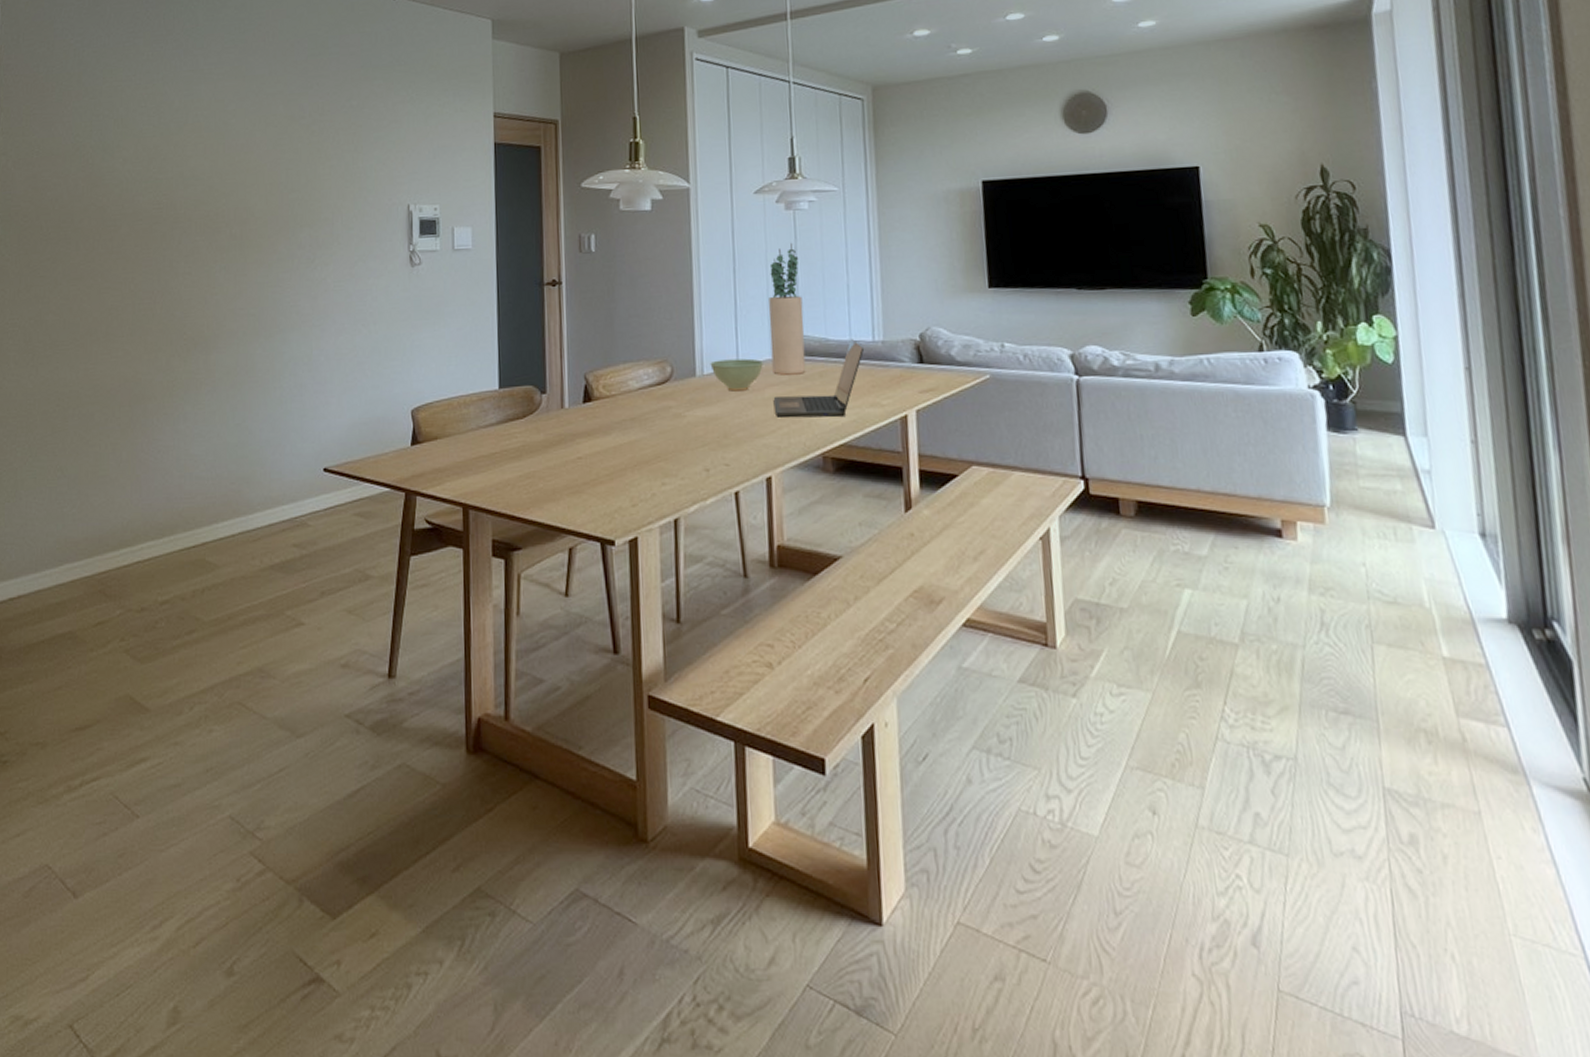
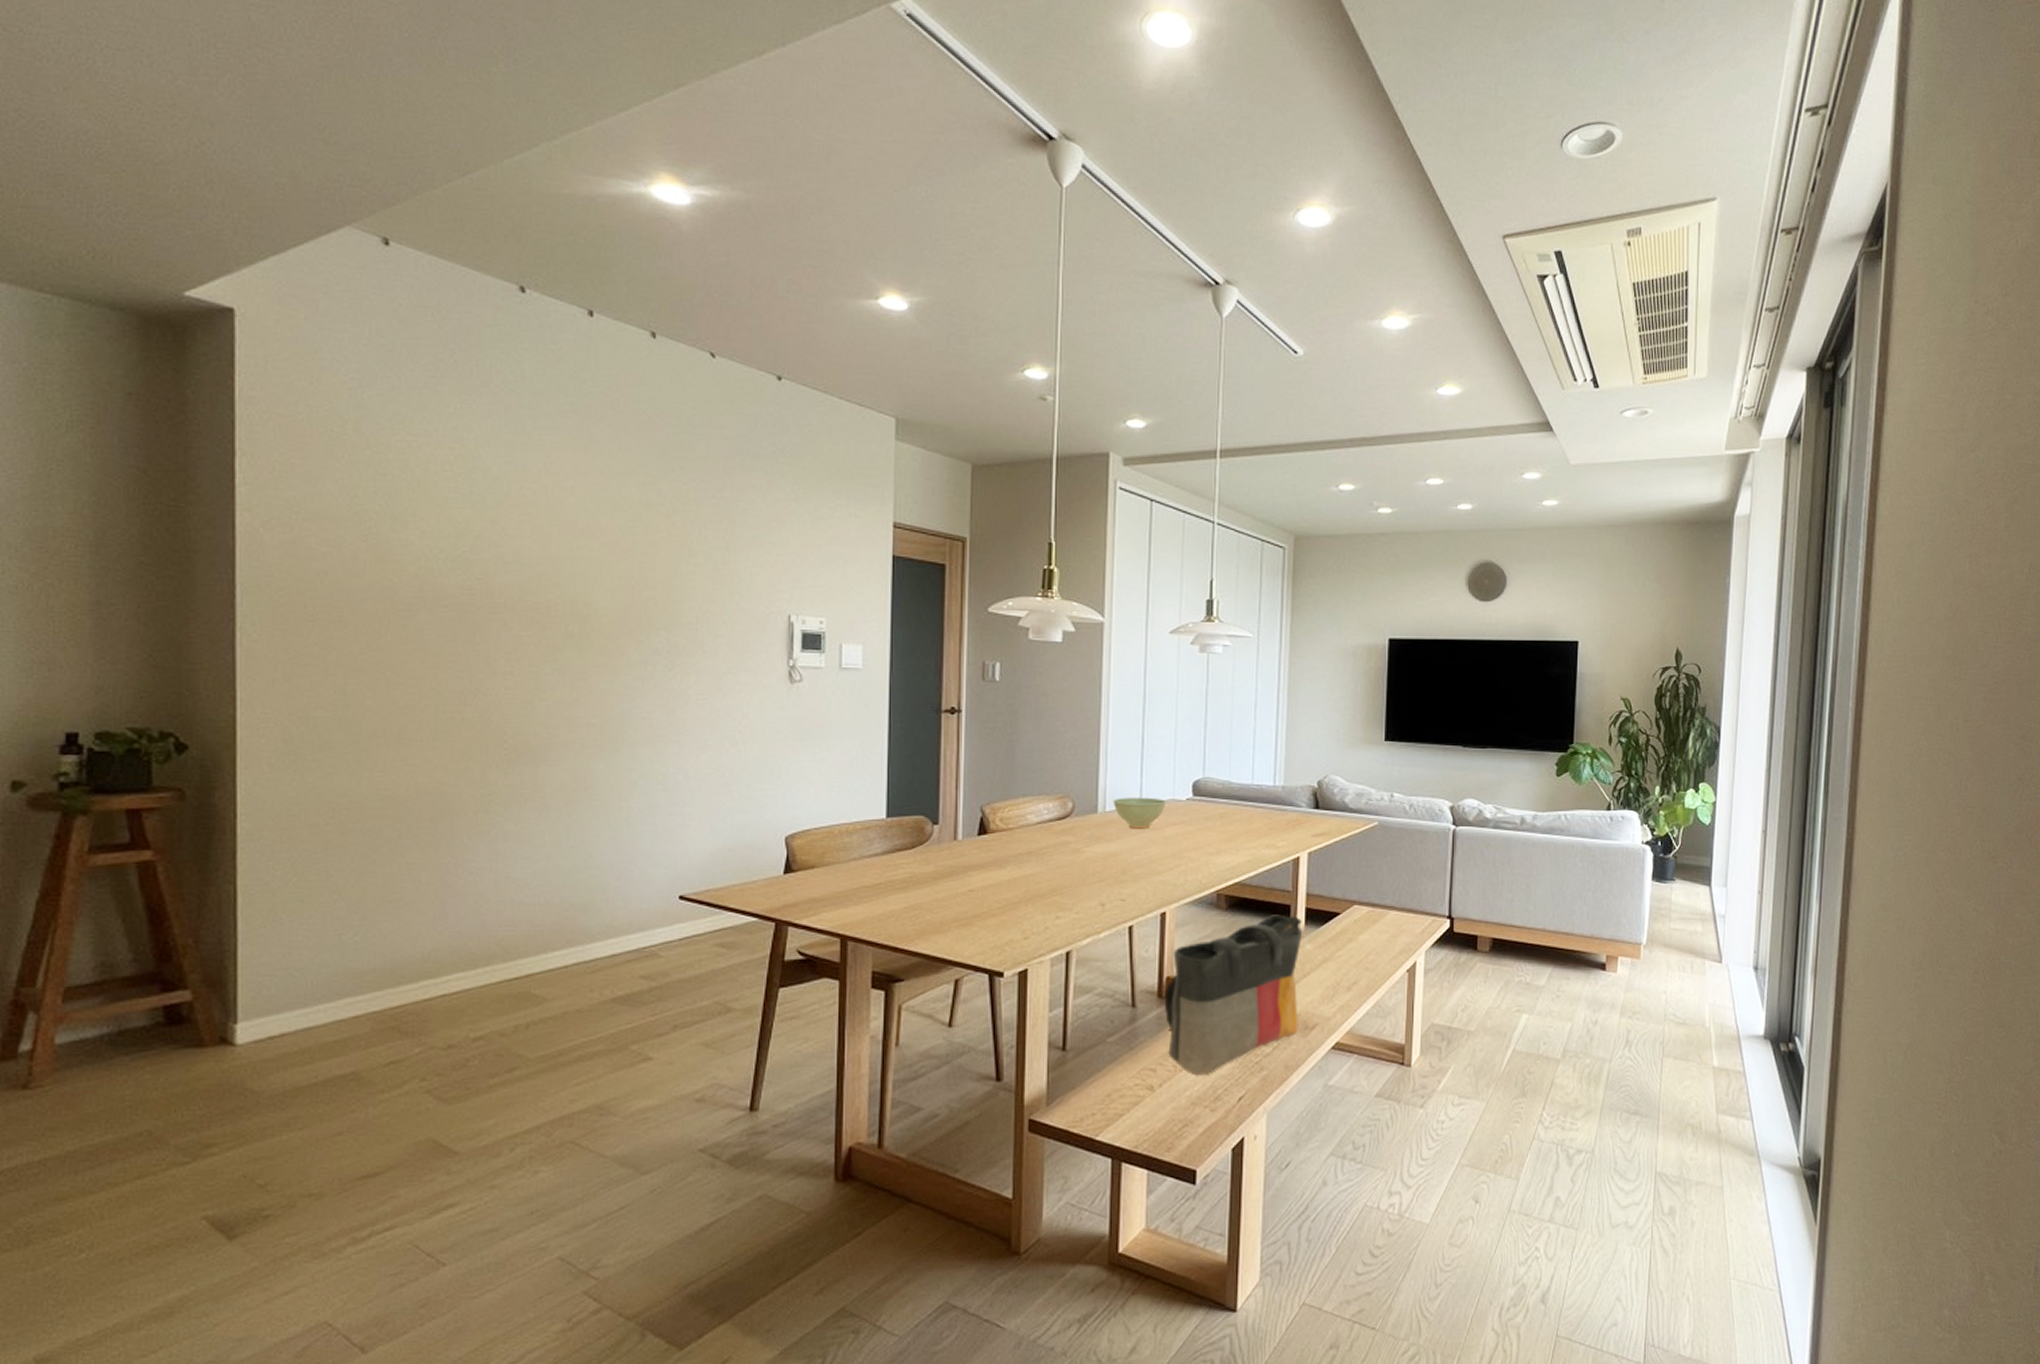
vase: present [768,242,806,375] -> none [1175,685,1209,815]
laptop: present [773,339,864,418] -> none [1173,783,1264,857]
tote bag: none [776,477,924,652] -> present [1164,915,1303,1075]

